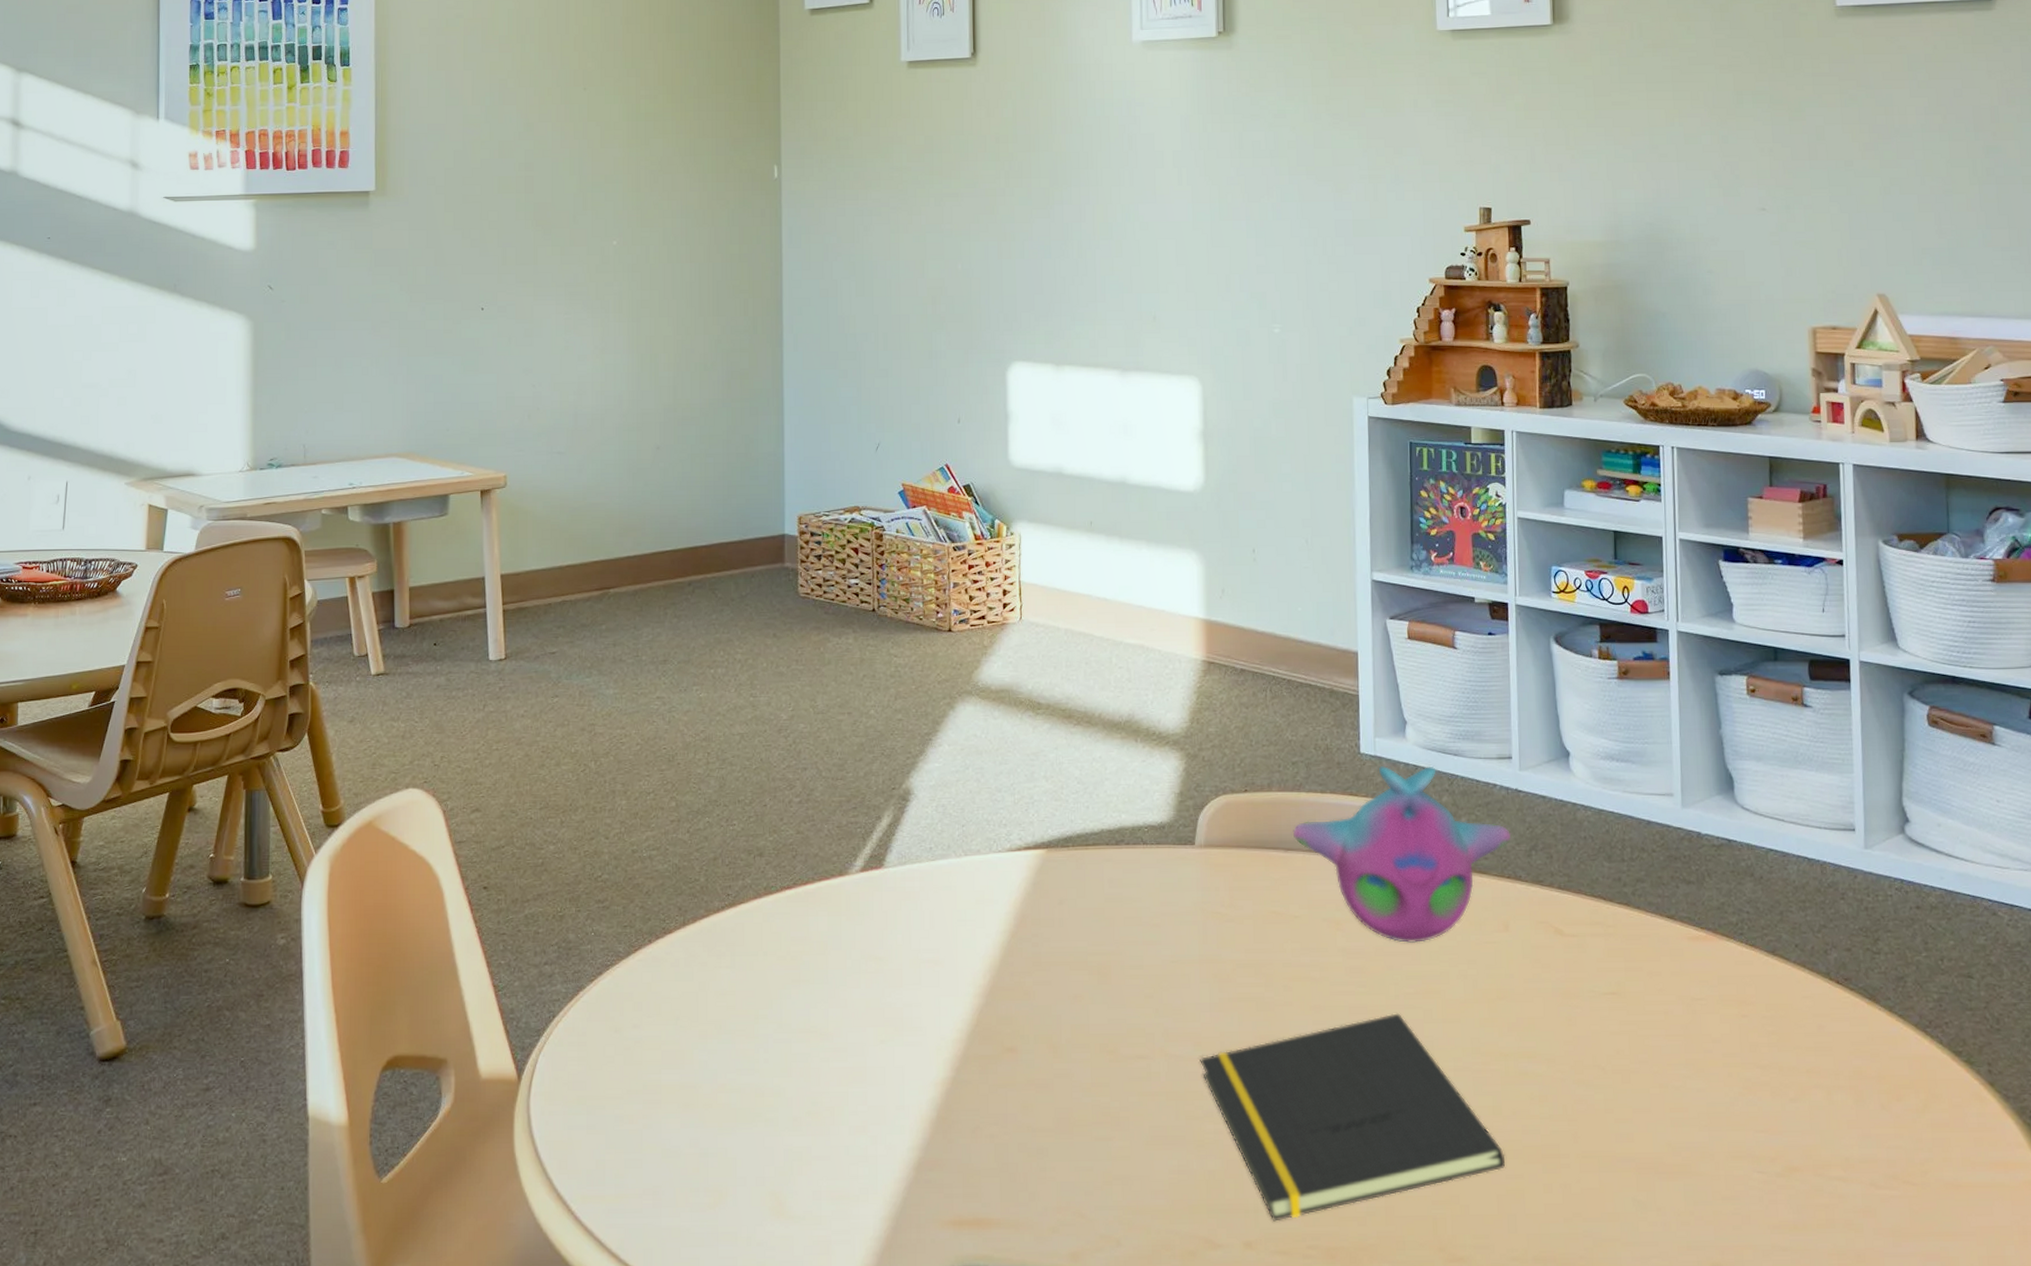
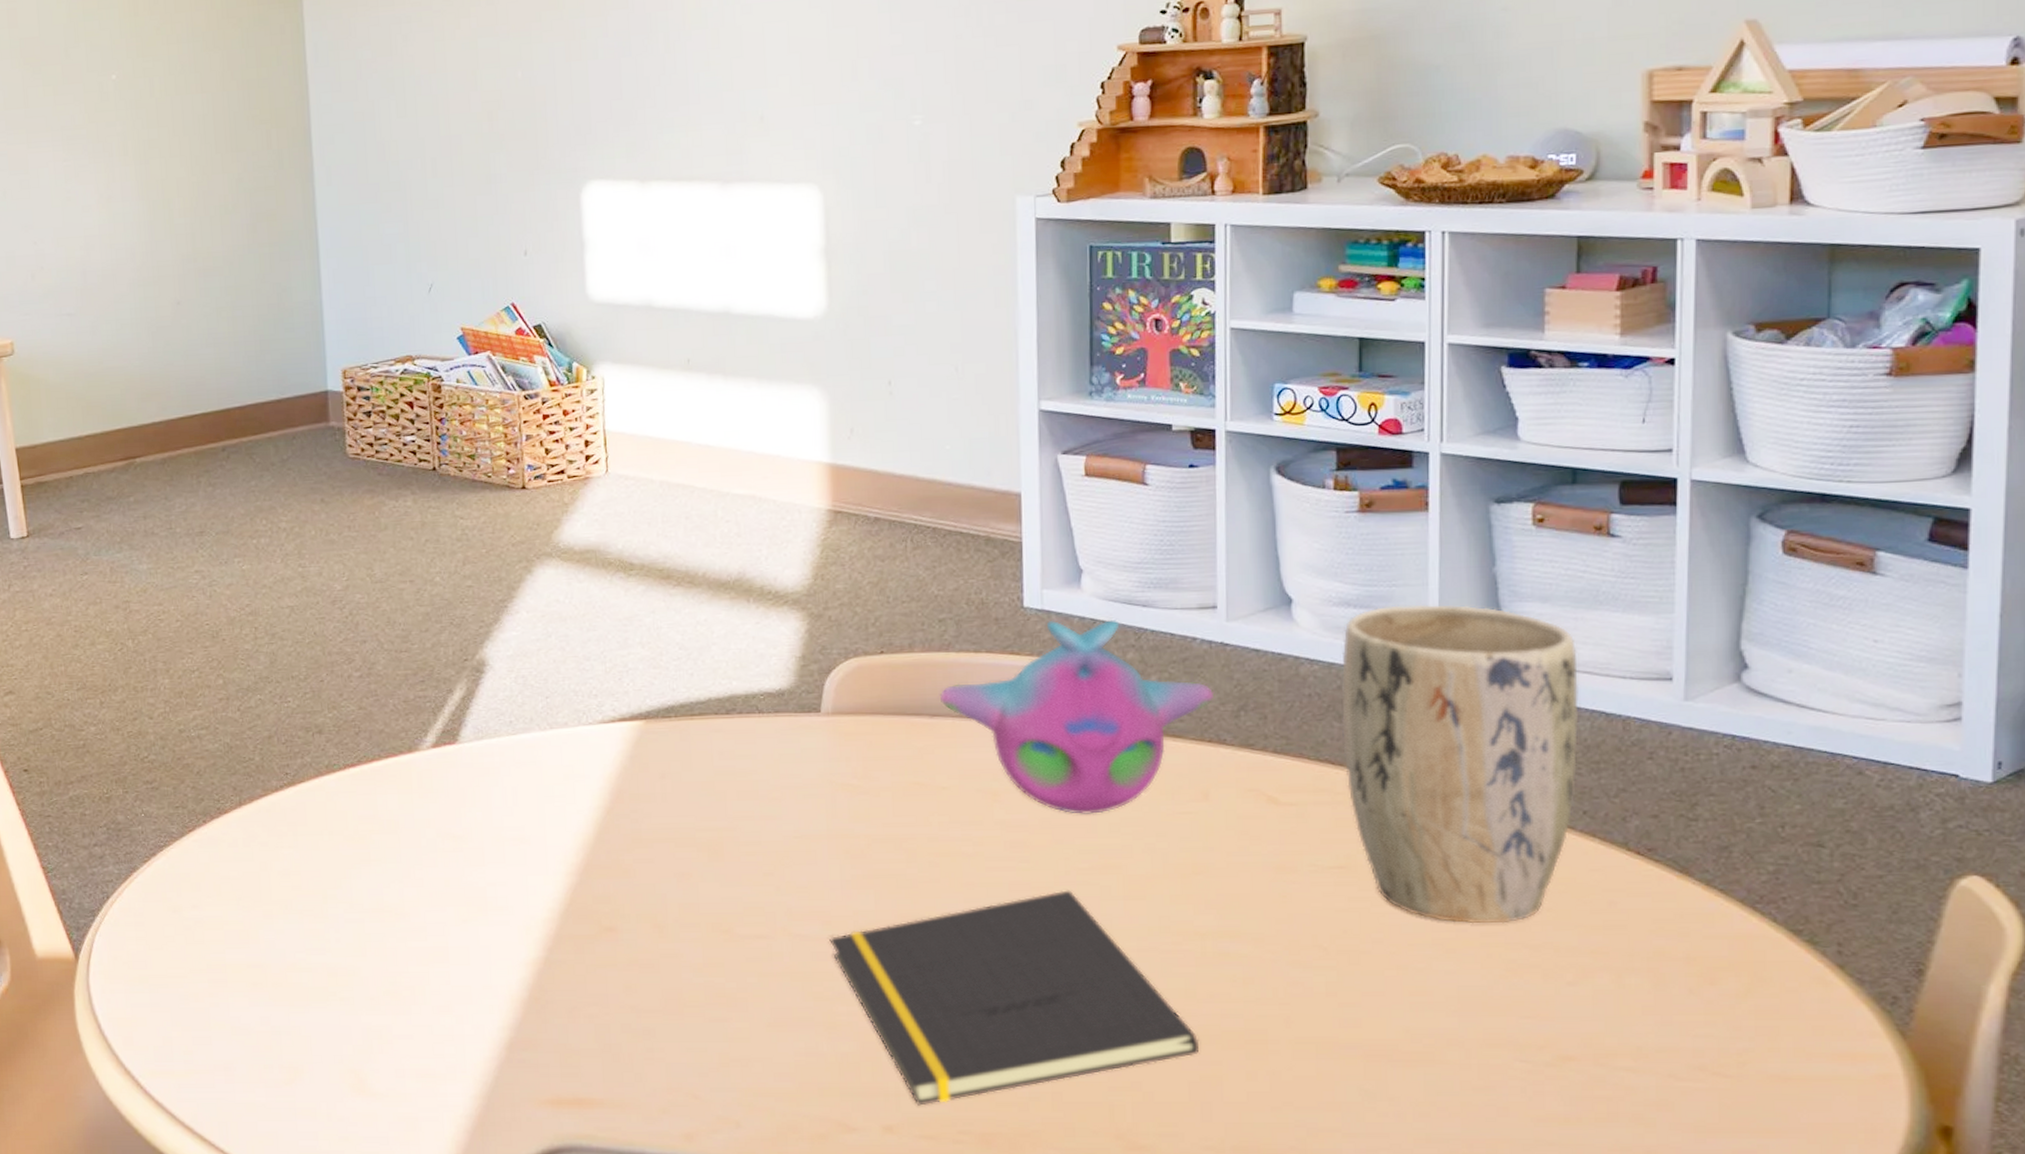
plant pot: none [1608,760,1789,1046] -> present [1341,604,1579,924]

